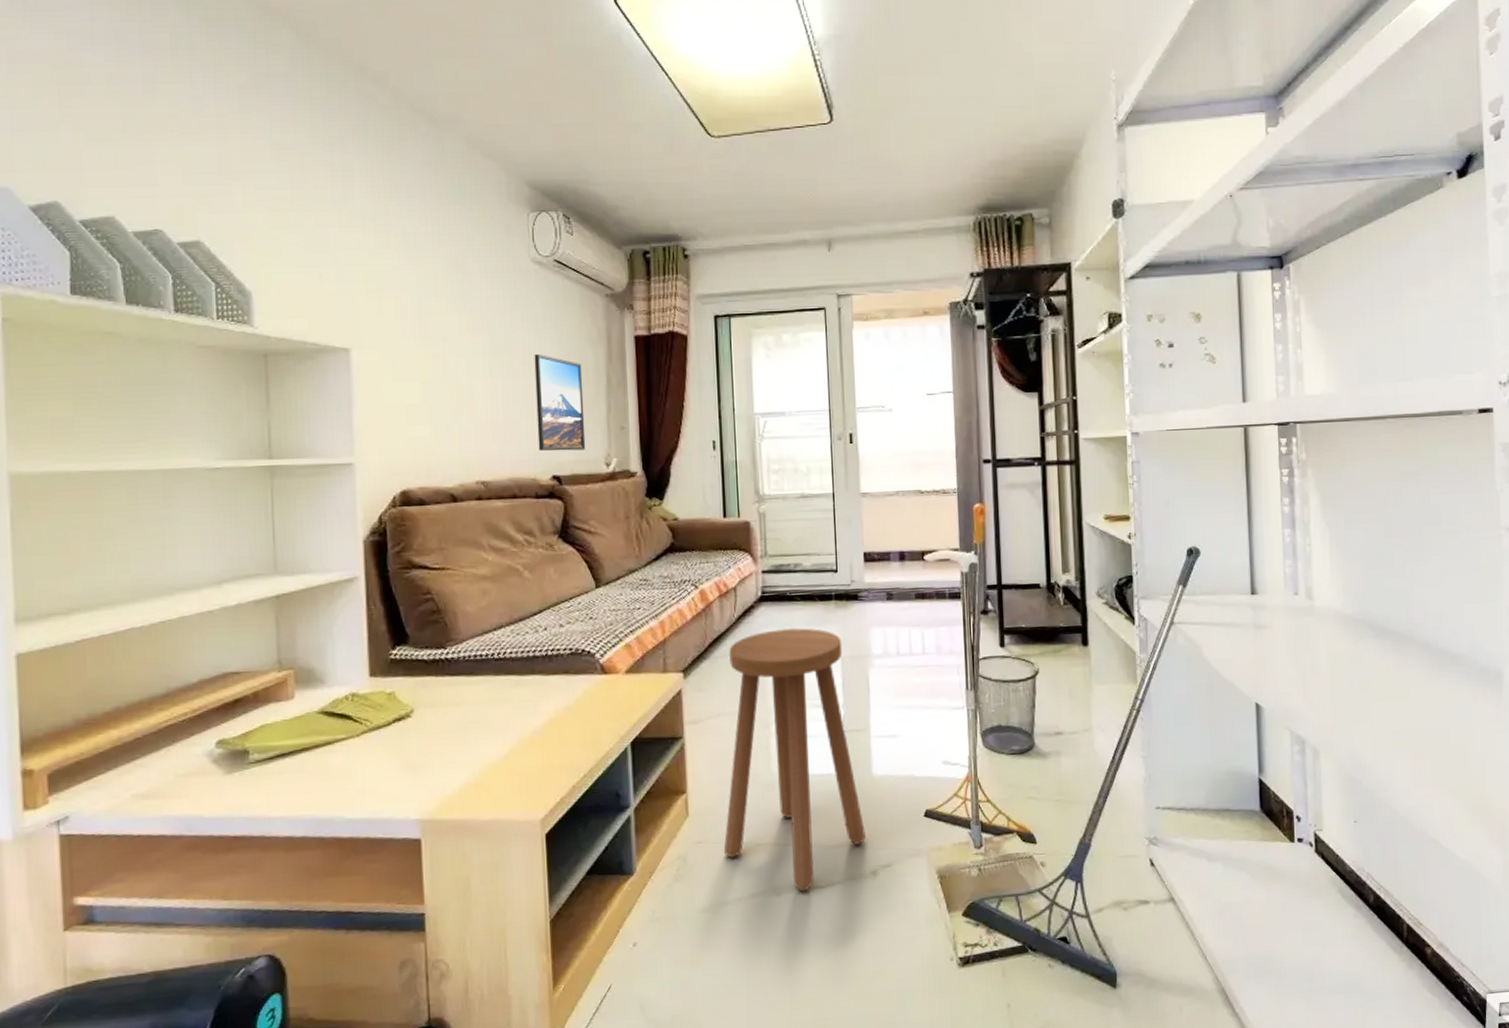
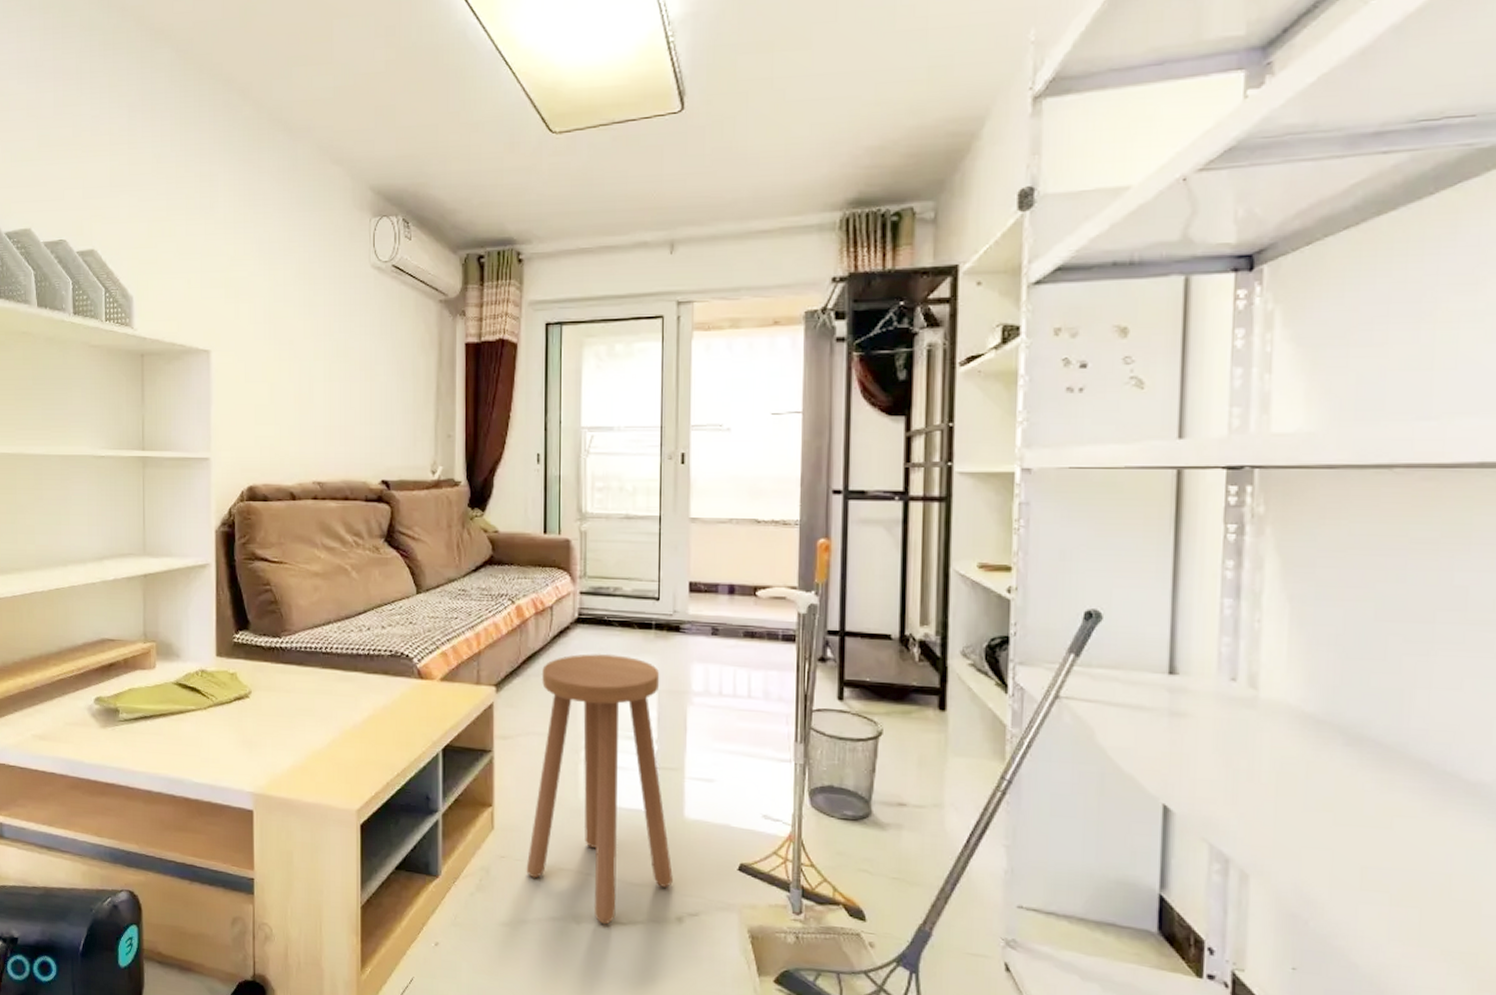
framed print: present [534,353,586,451] -> none [370,359,414,457]

